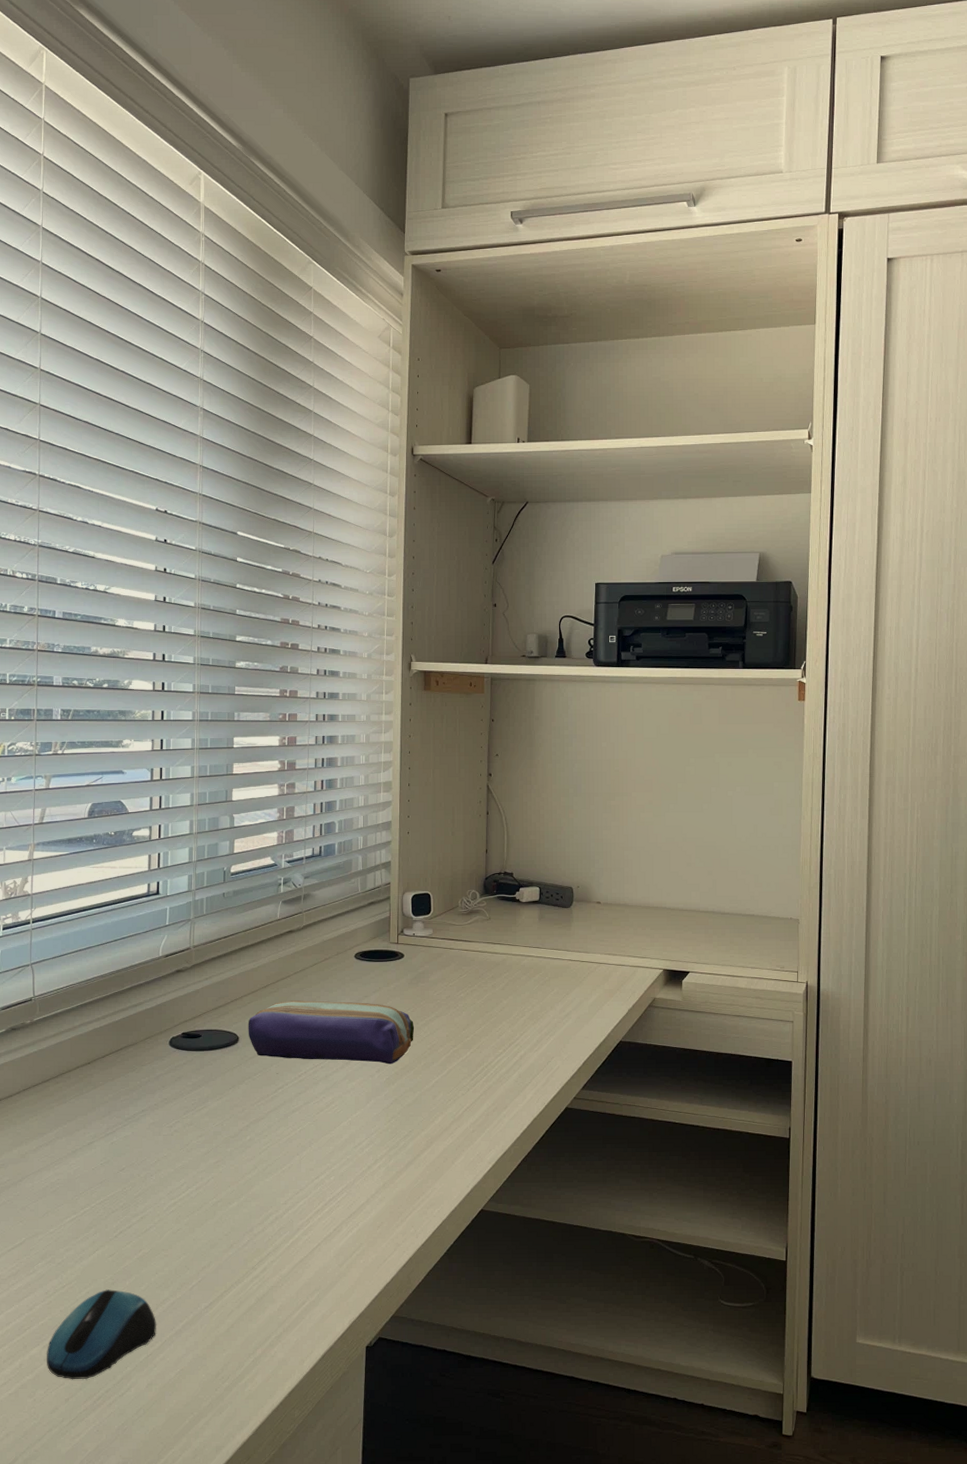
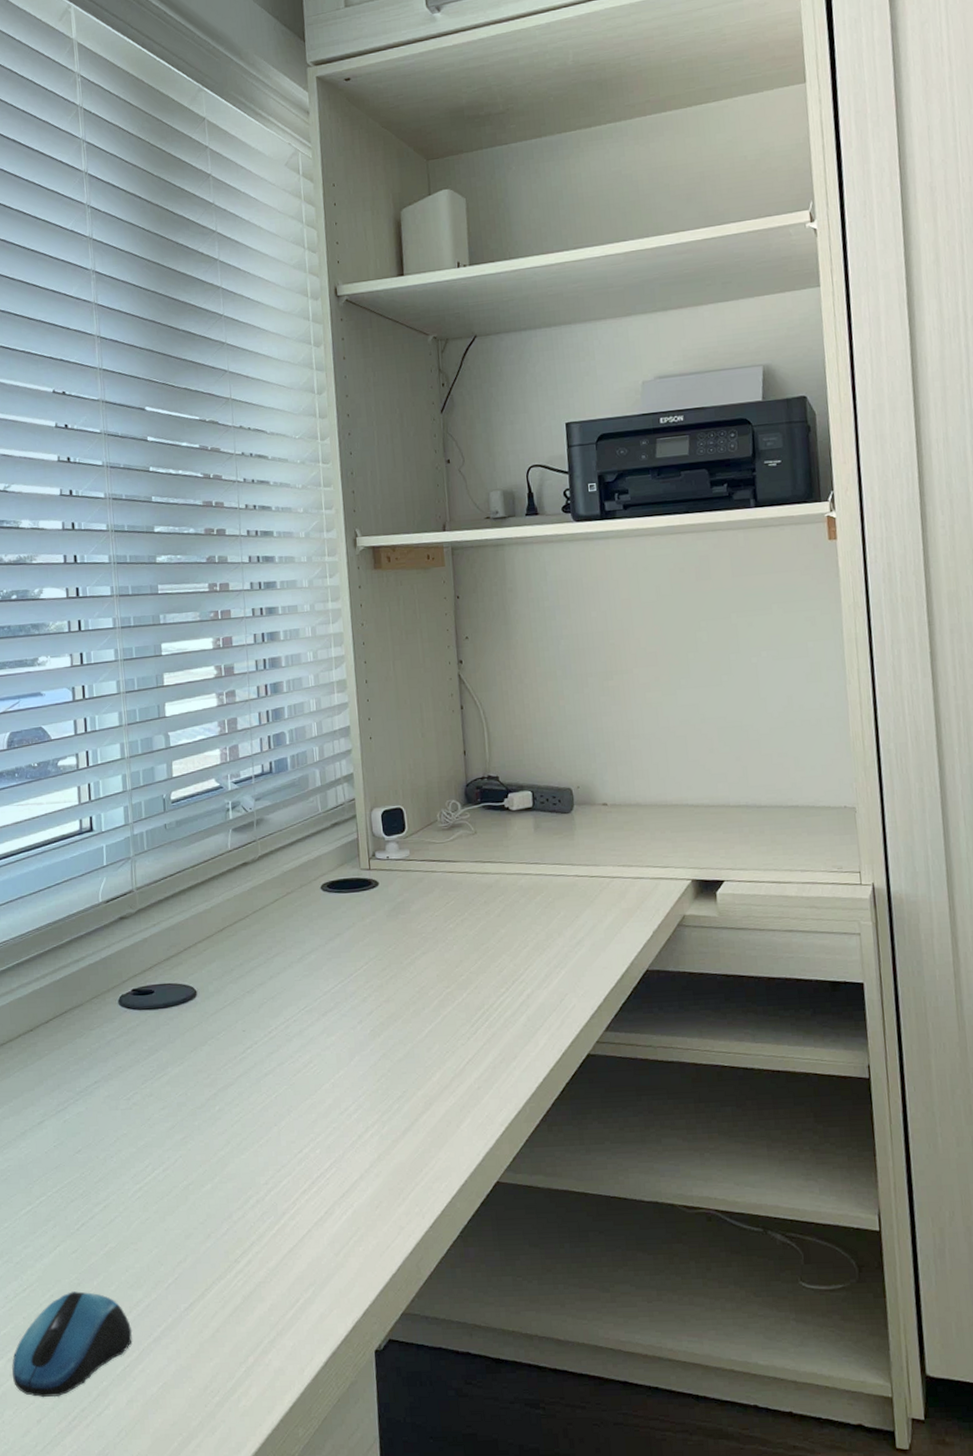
pencil case: present [248,1000,415,1065] -> none [205,941,399,1014]

